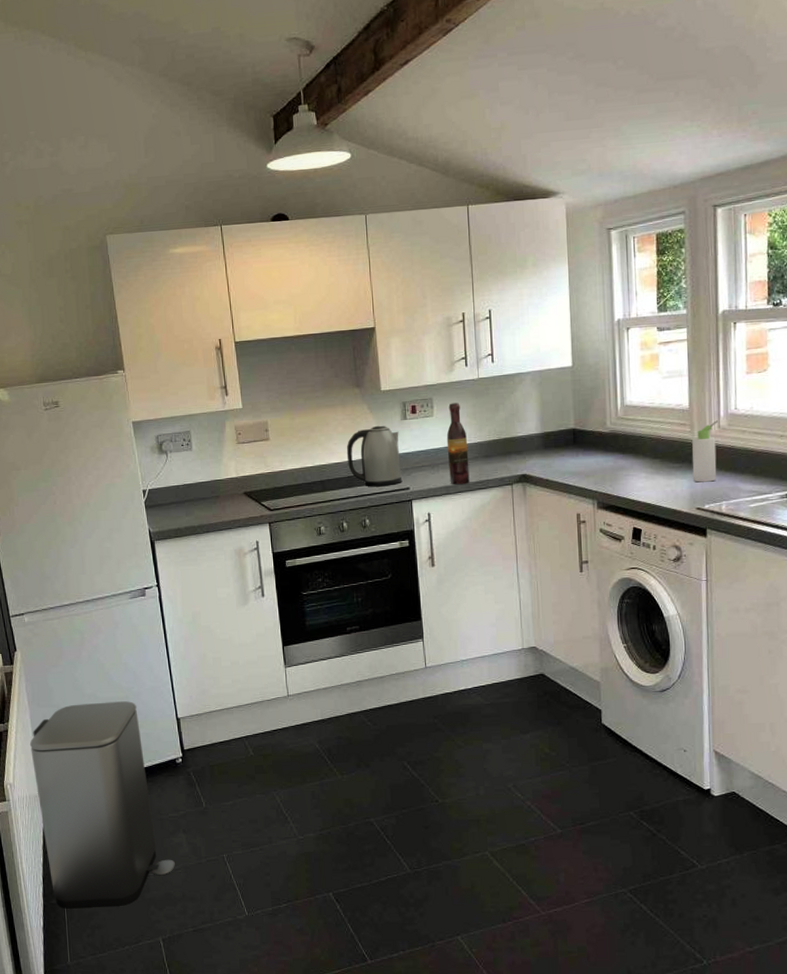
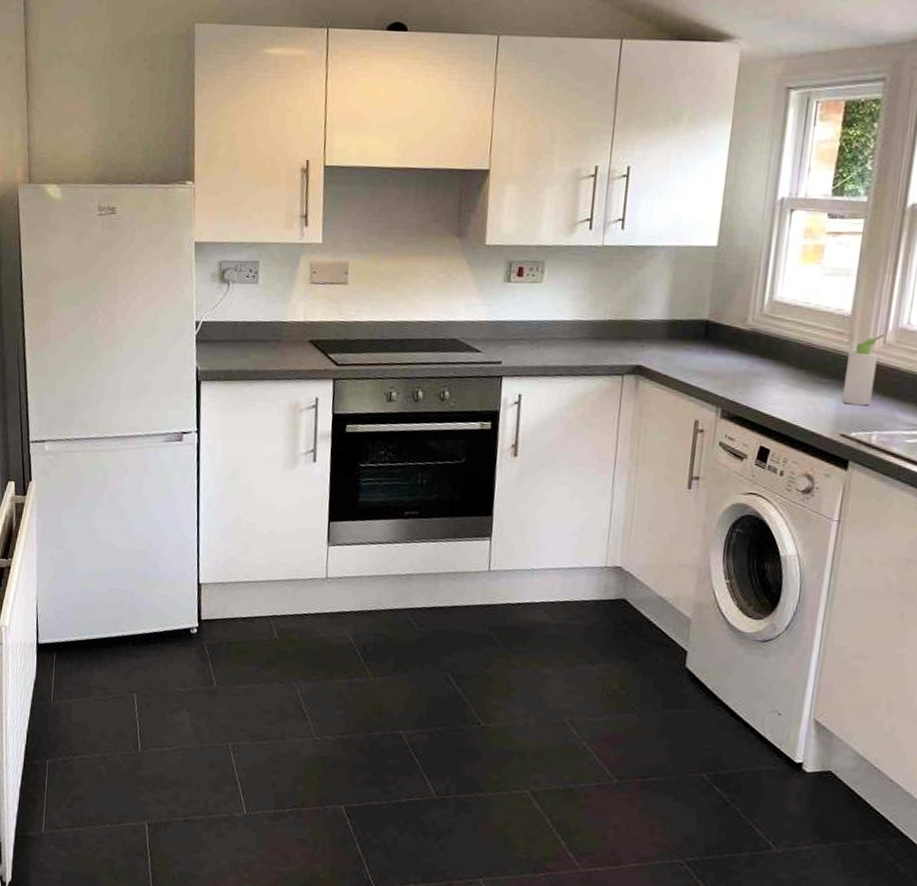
pedal bin: present [29,701,175,909] -> none [32,550,174,780]
kettle: present [346,425,403,487] -> none [434,284,499,357]
wine bottle: present [446,403,470,485] -> none [550,270,578,368]

